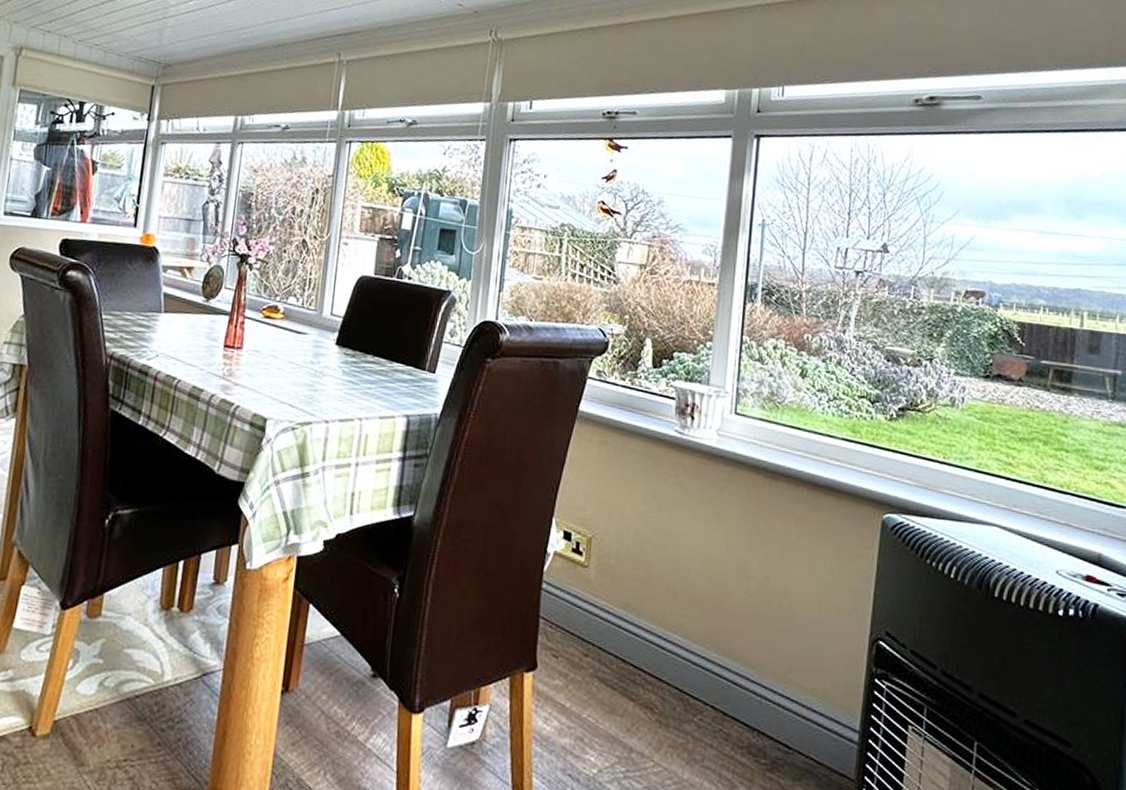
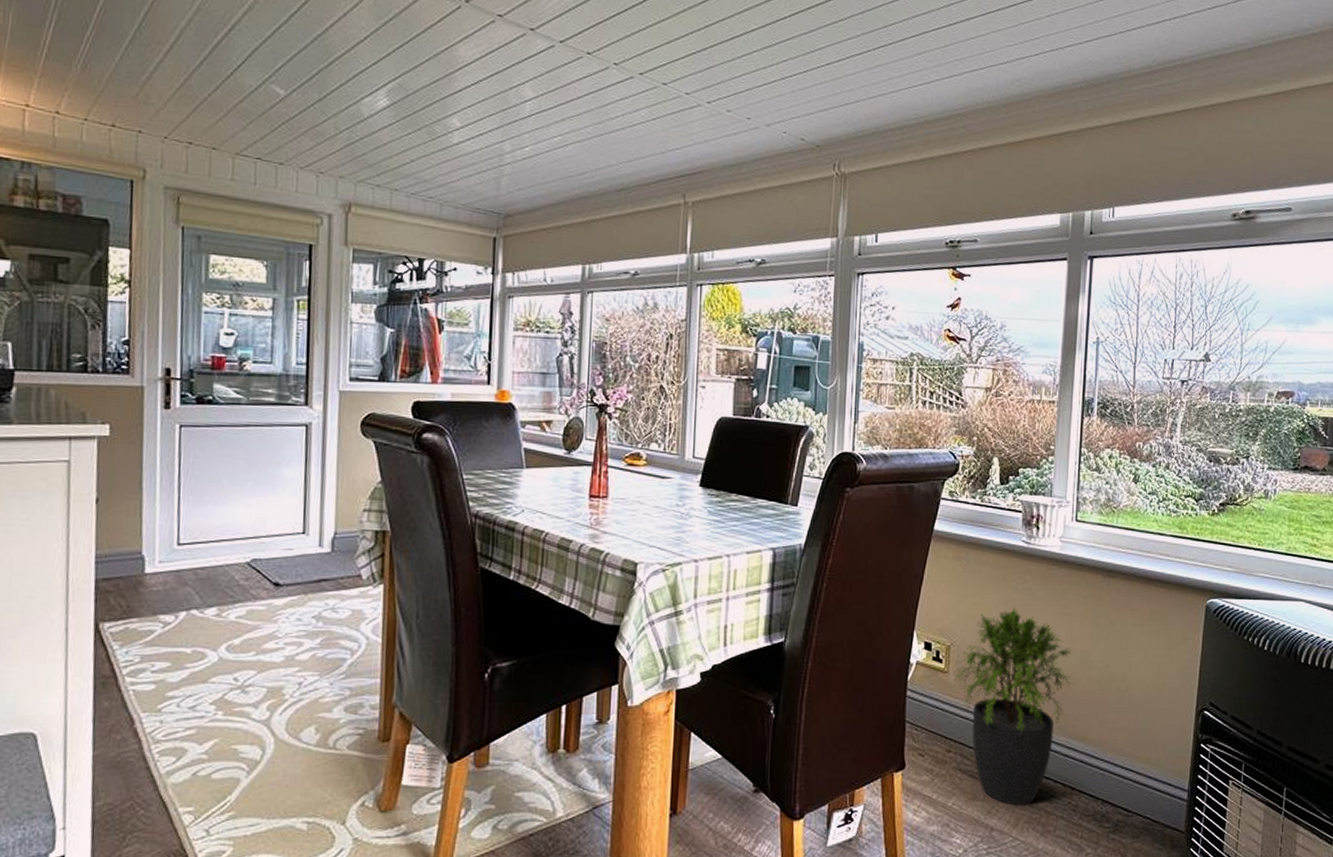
potted plant: none [595,501,728,728] -> present [954,606,1073,807]

